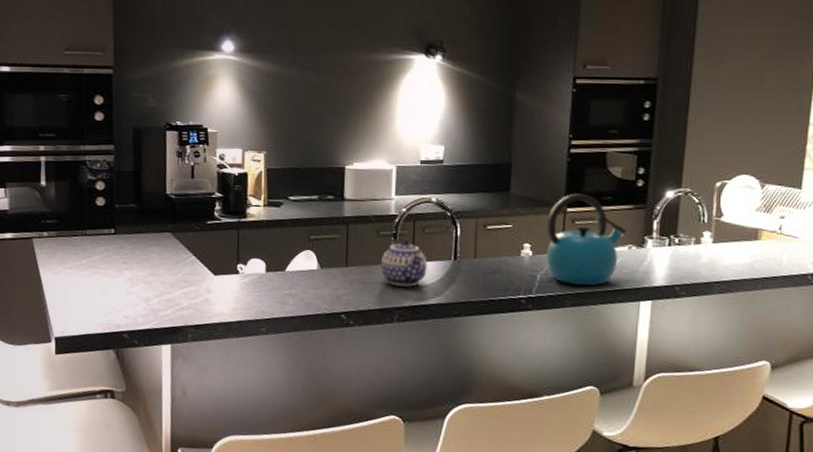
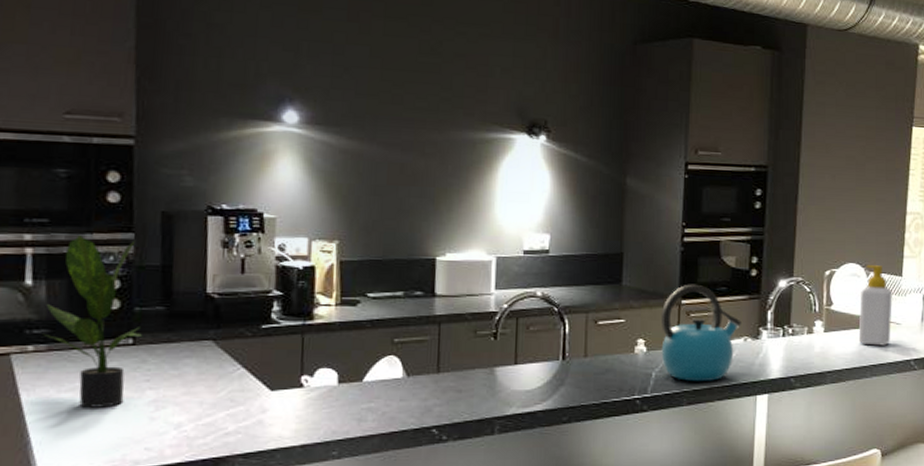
potted plant: none [53,146,122,283] -> present [43,234,143,408]
teapot: present [381,238,427,287] -> none [479,338,533,393]
soap bottle: none [750,177,790,259] -> present [858,265,892,346]

